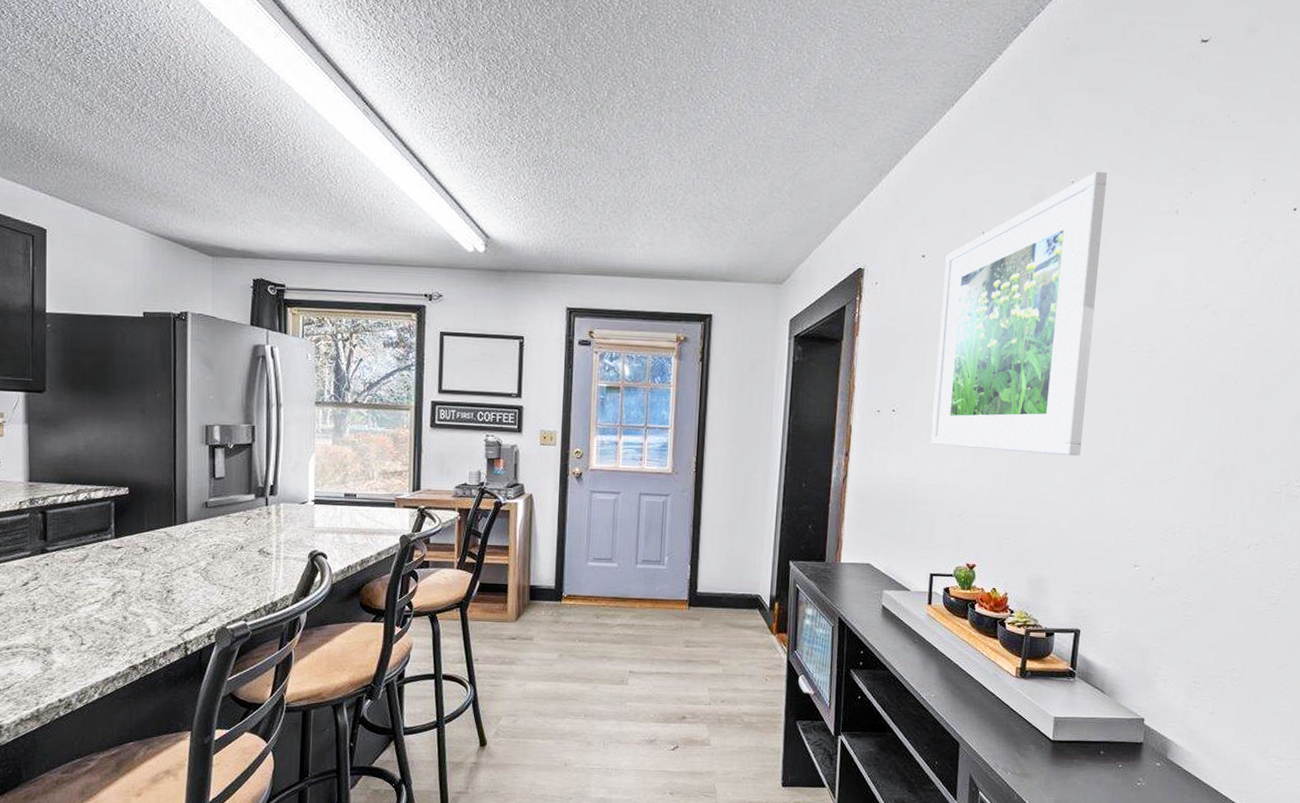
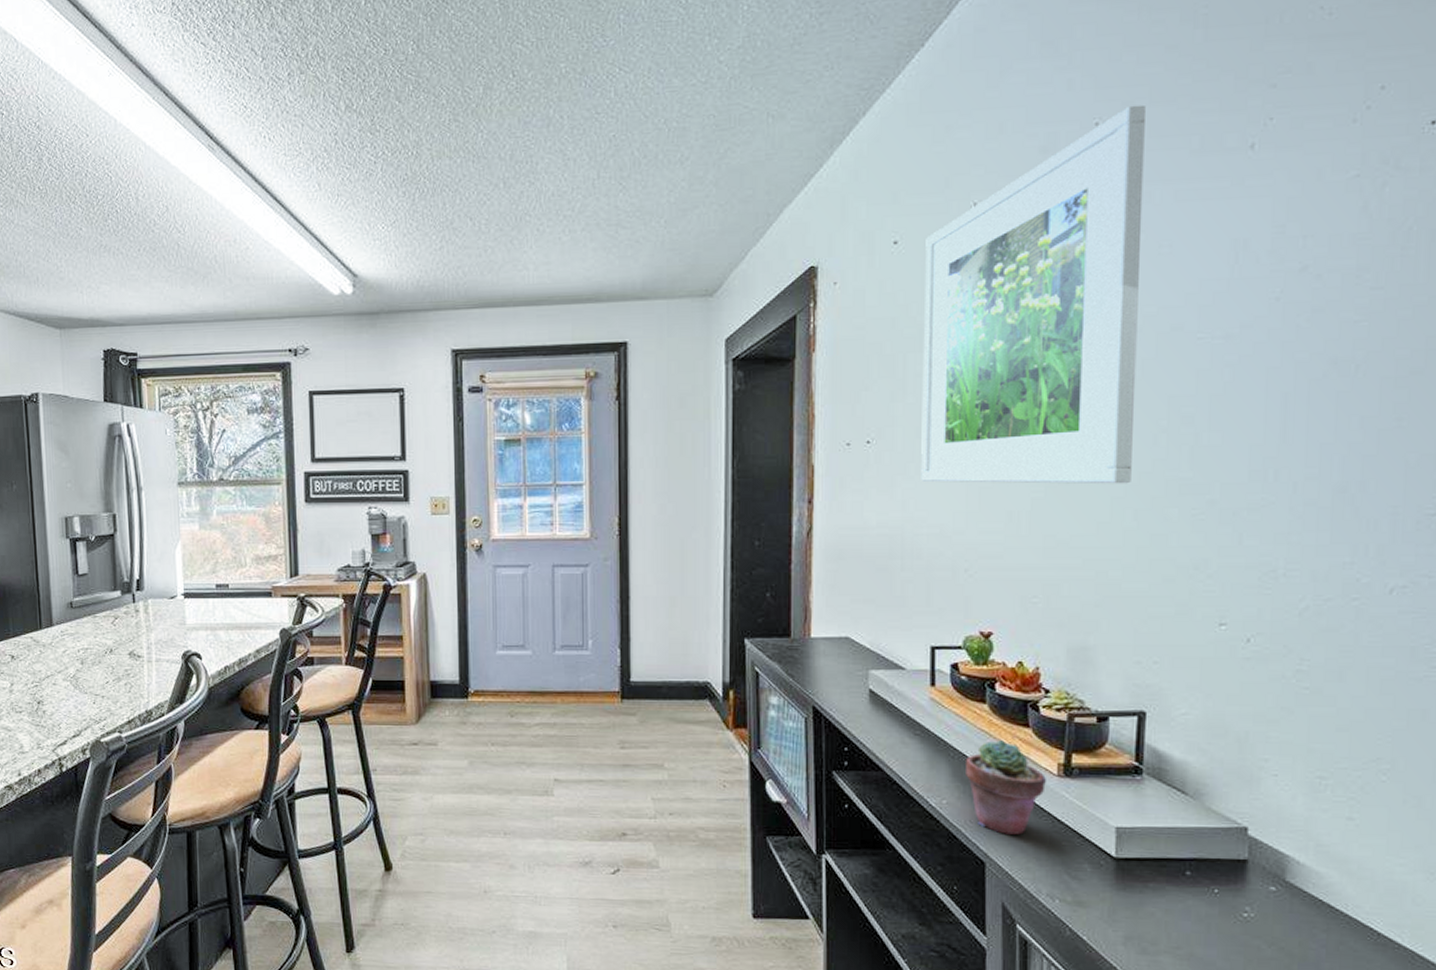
potted succulent: none [949,648,1007,722] -> present [966,740,1046,835]

